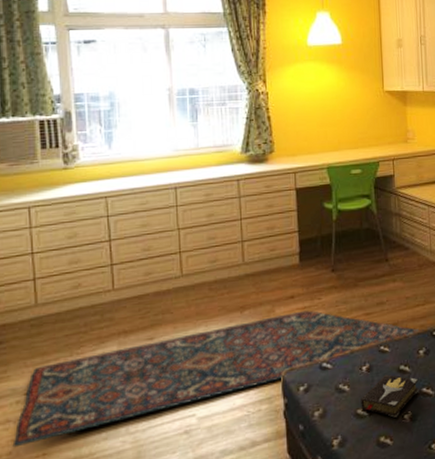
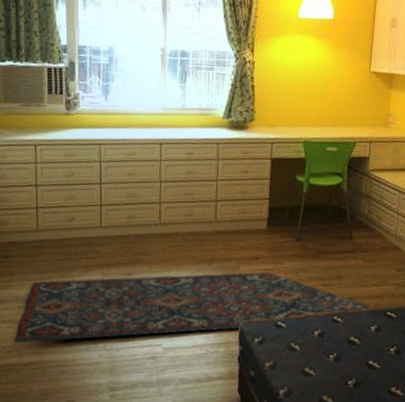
hardback book: present [361,374,419,418] -> none [309,342,366,381]

